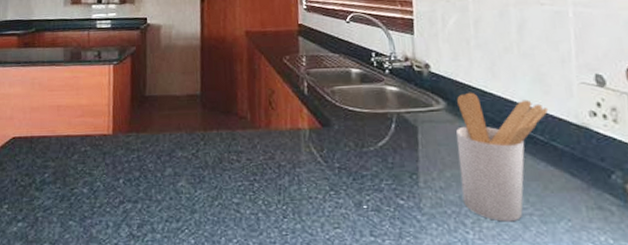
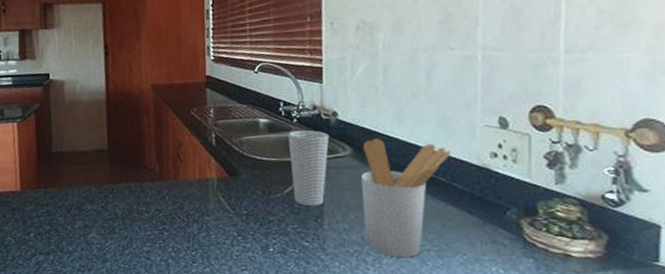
cup: none [380,81,423,162] -> present [288,130,330,207]

